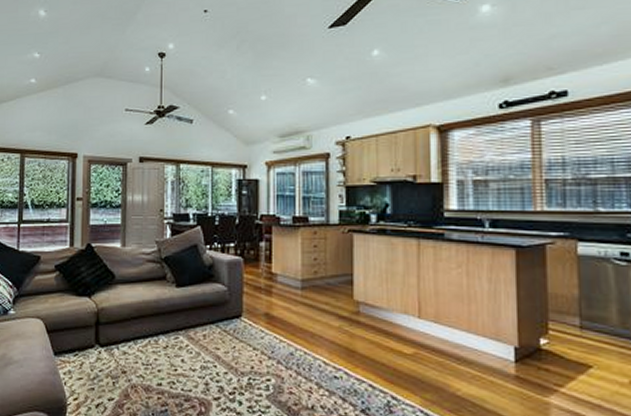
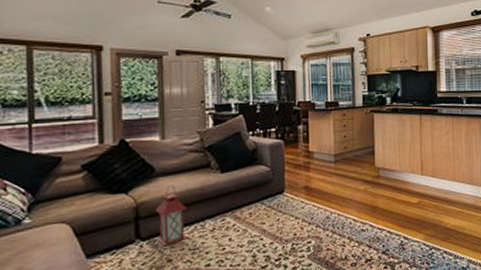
lantern: none [113,293,142,357] -> present [155,184,188,247]

